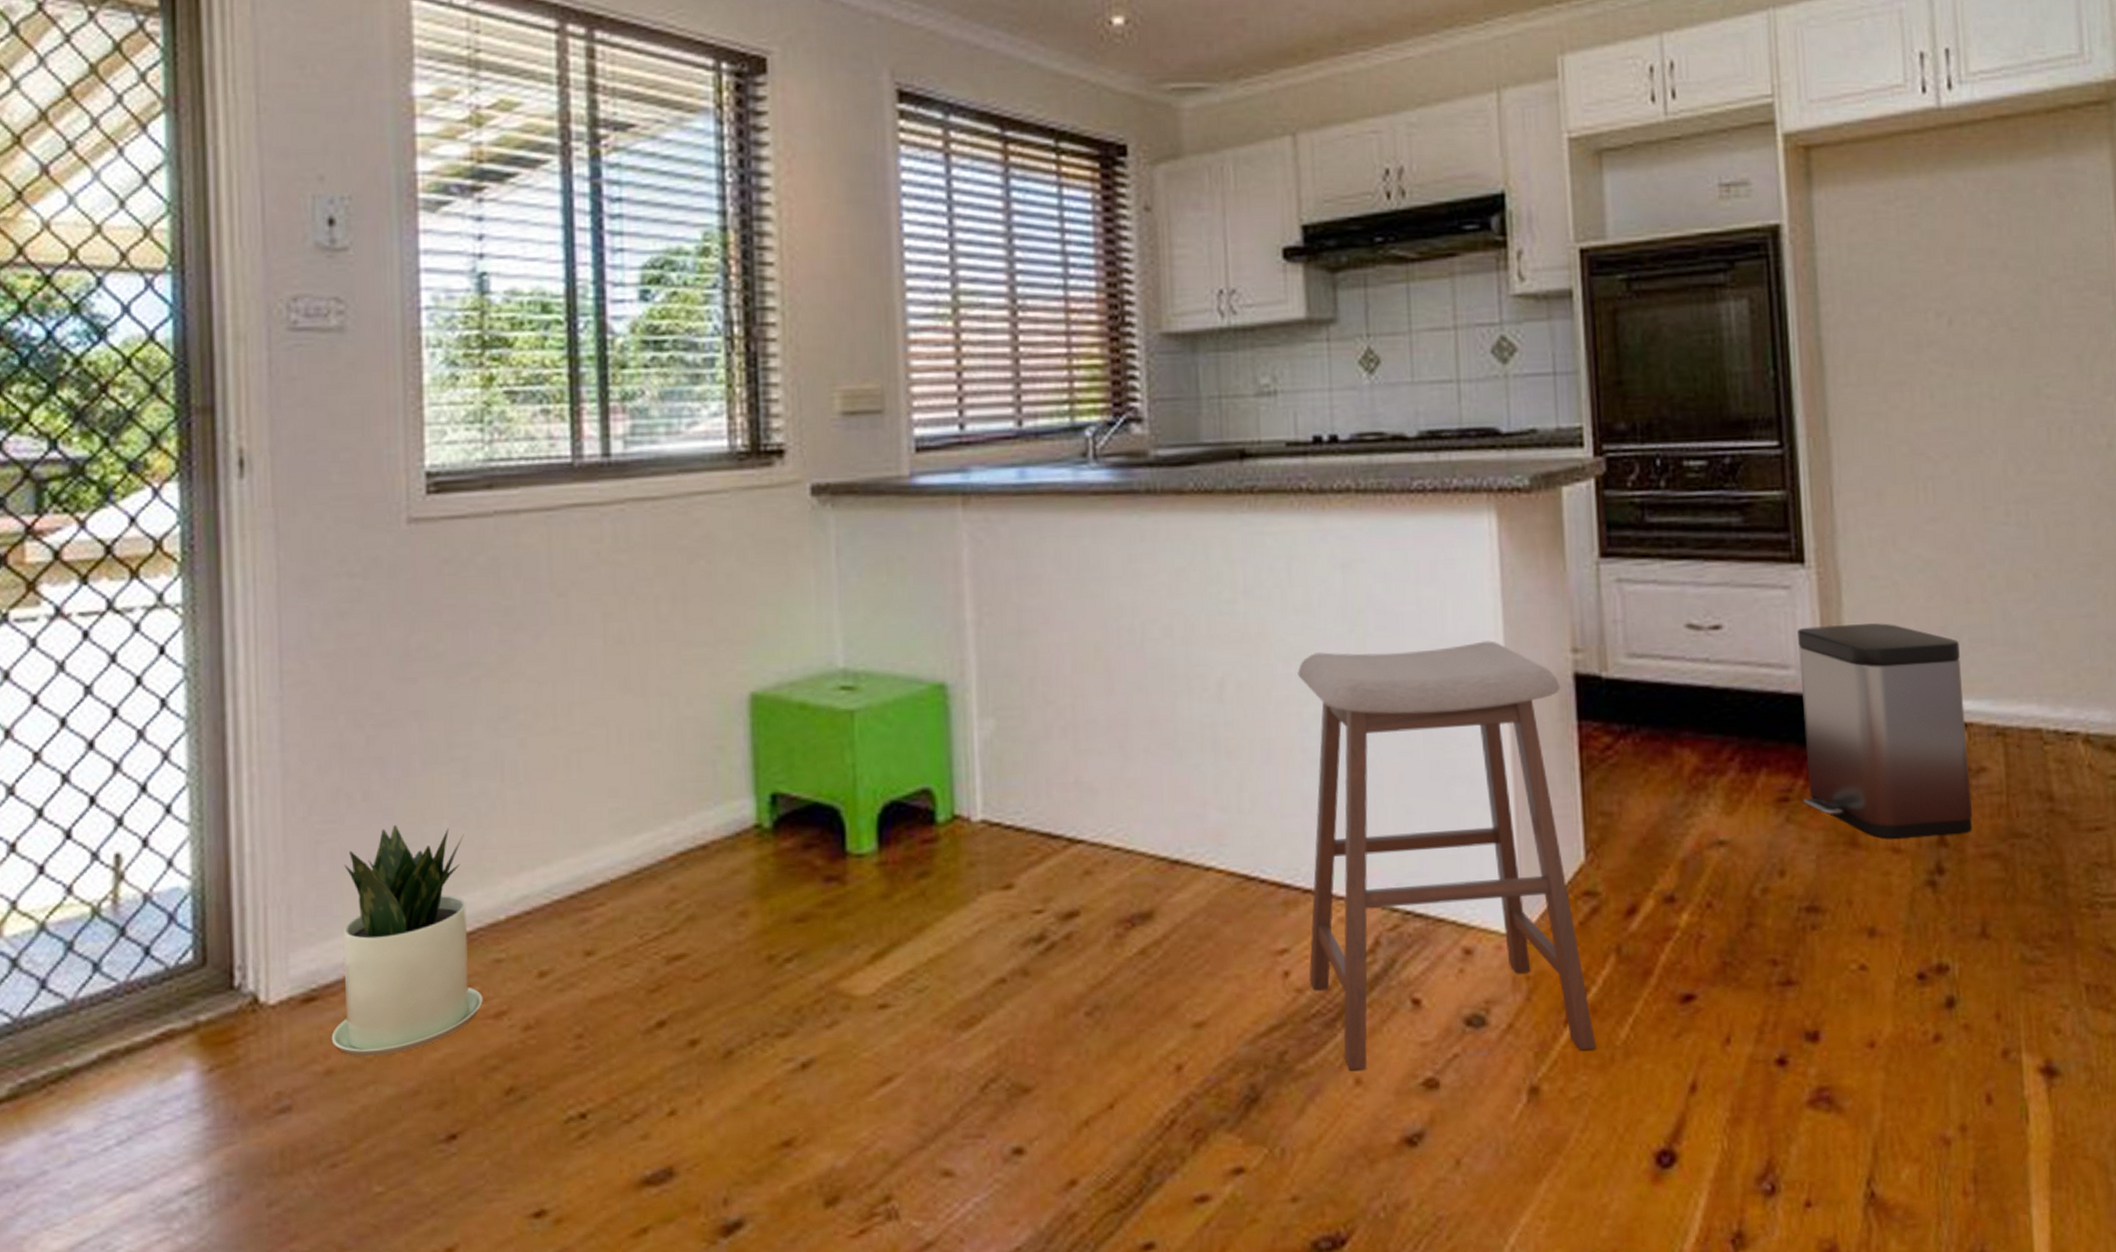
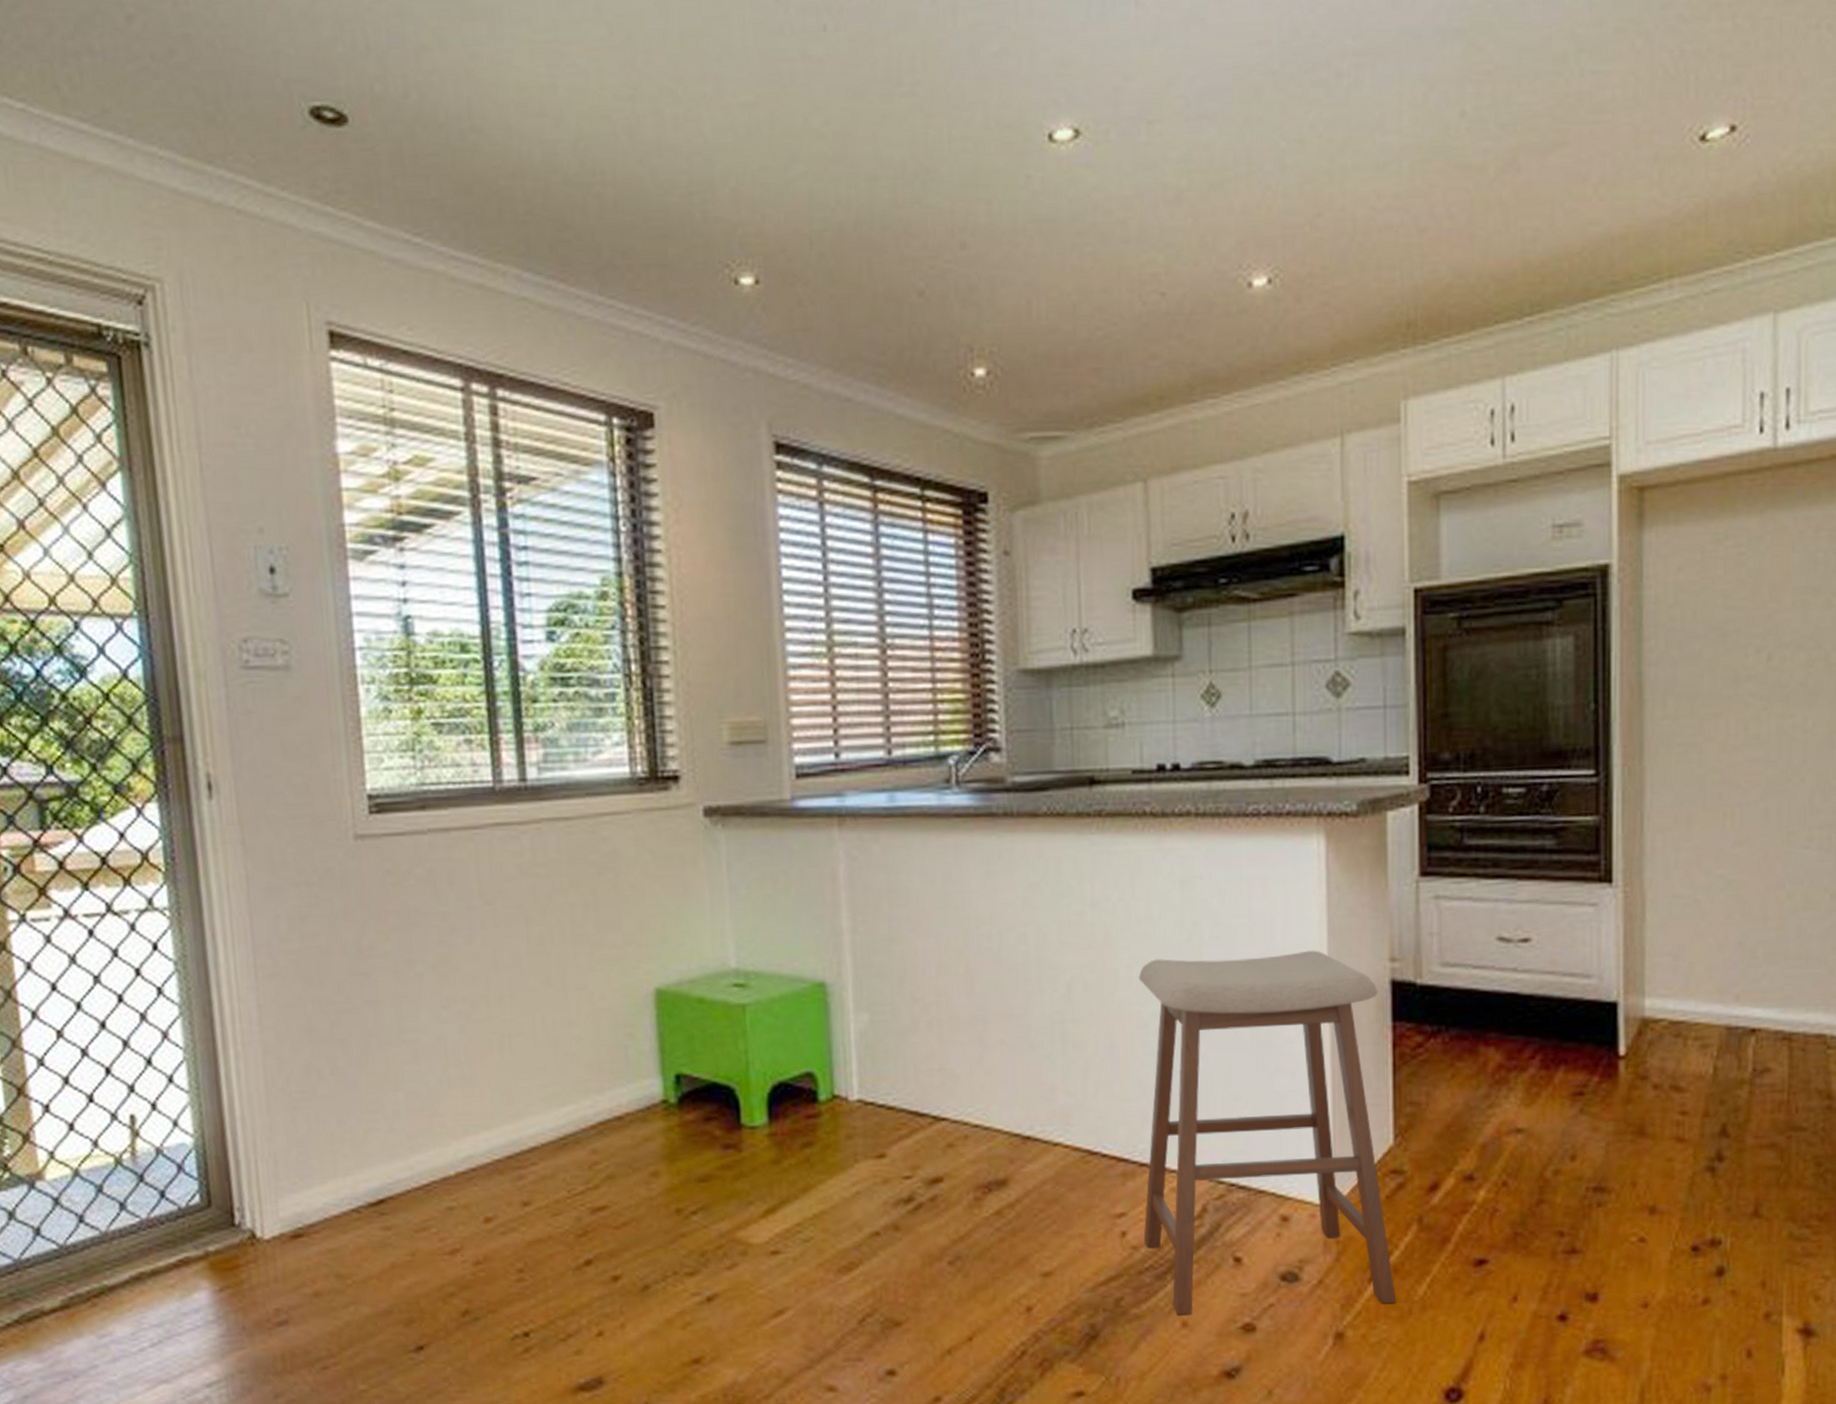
planter: present [331,824,483,1057] -> none [316,1094,440,1283]
pedal bin: present [1796,623,1972,839] -> none [1596,938,1754,1130]

